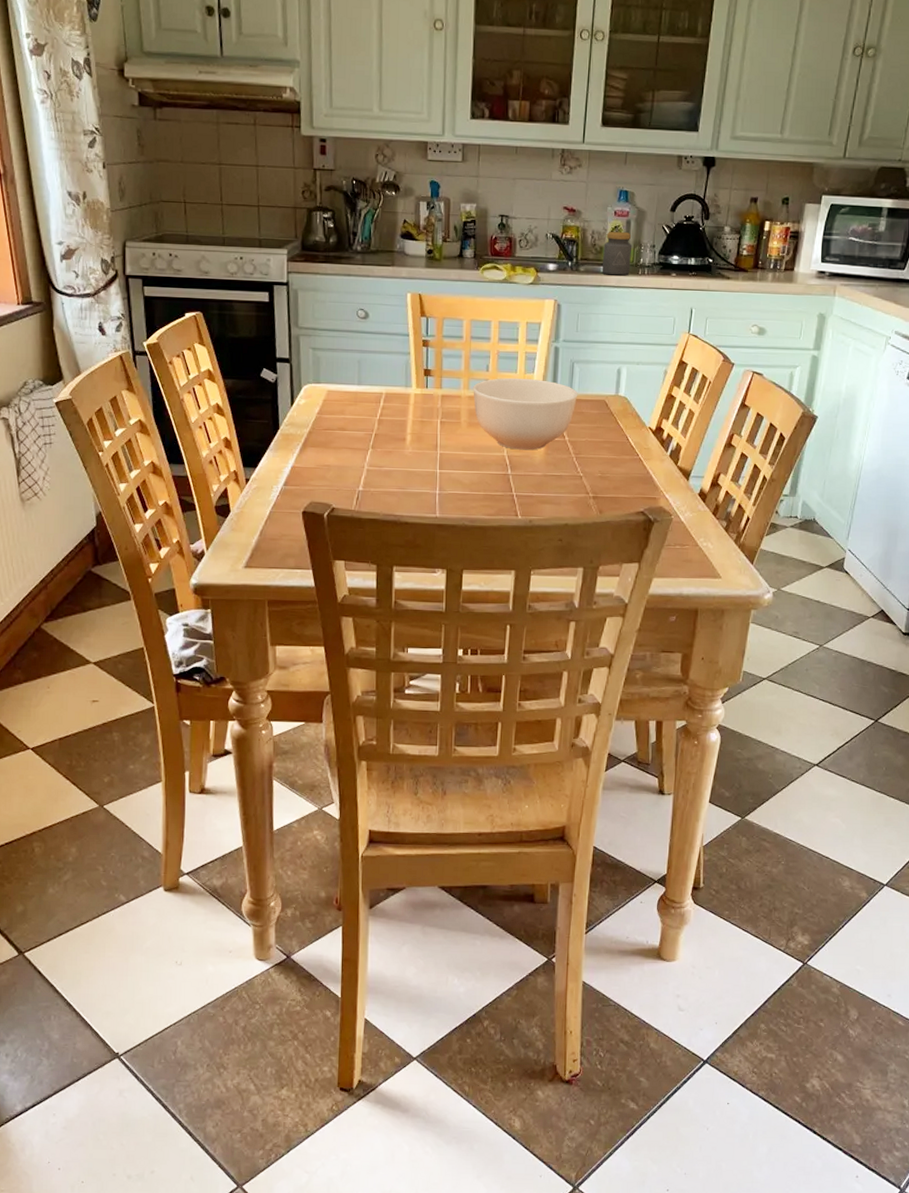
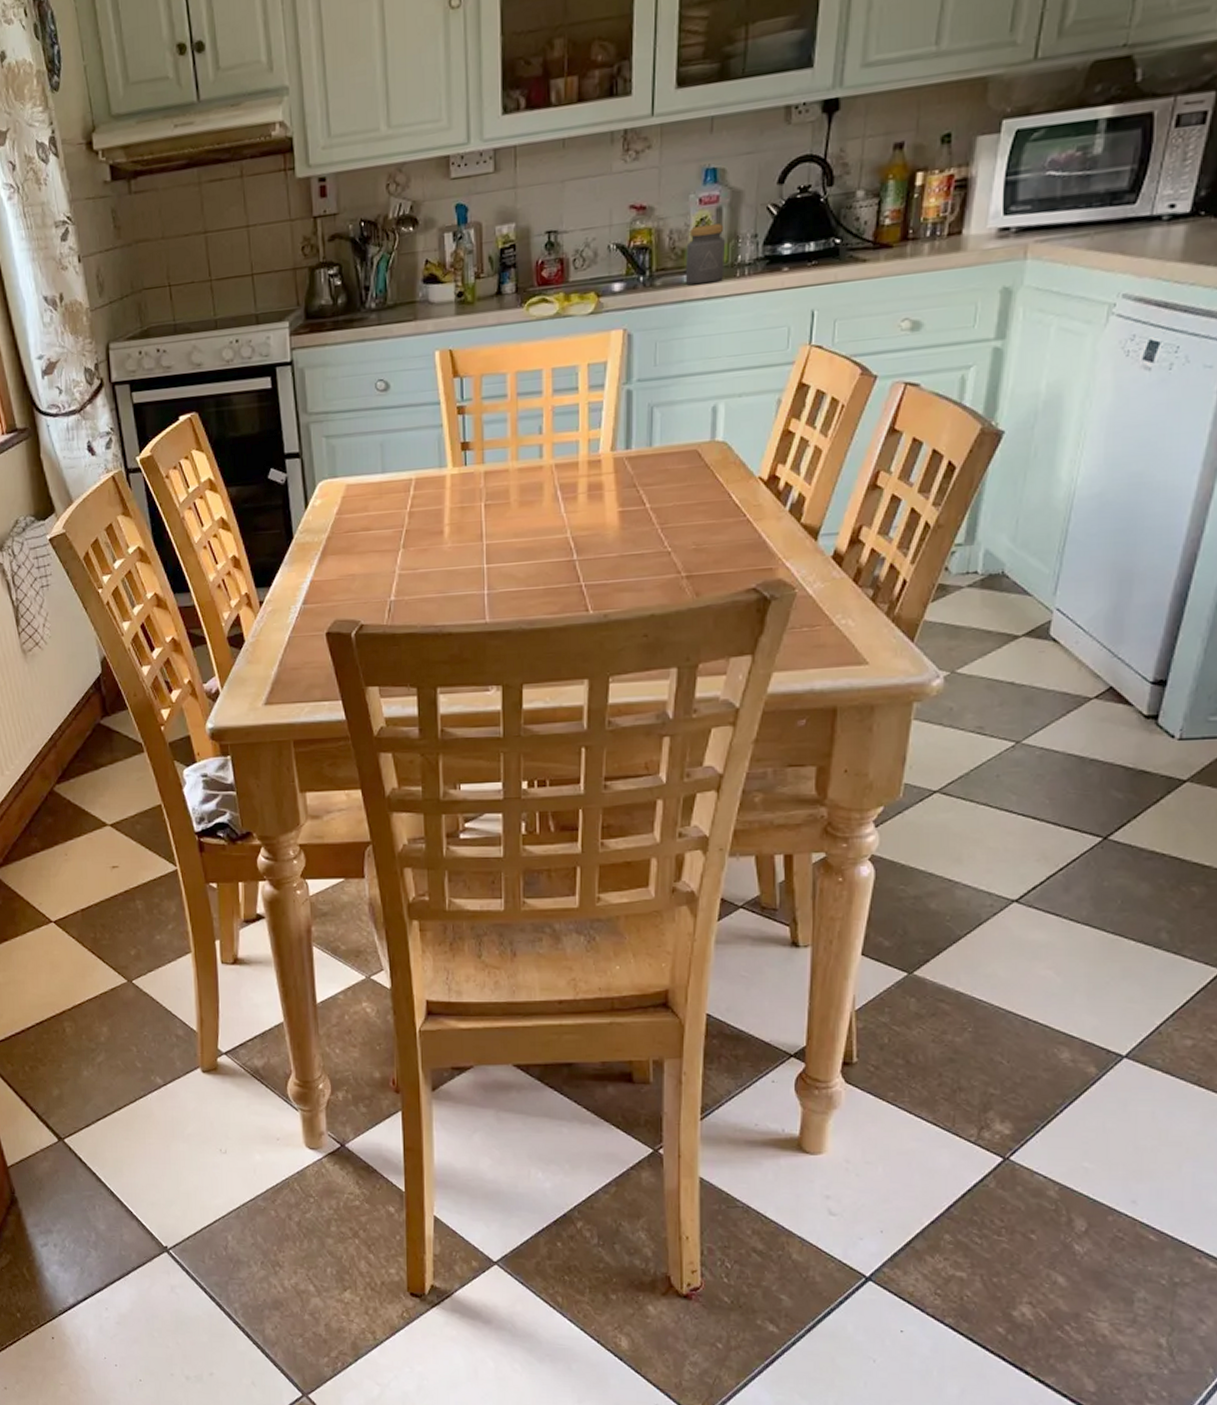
bowl: present [473,377,578,451] -> none [523,435,661,528]

